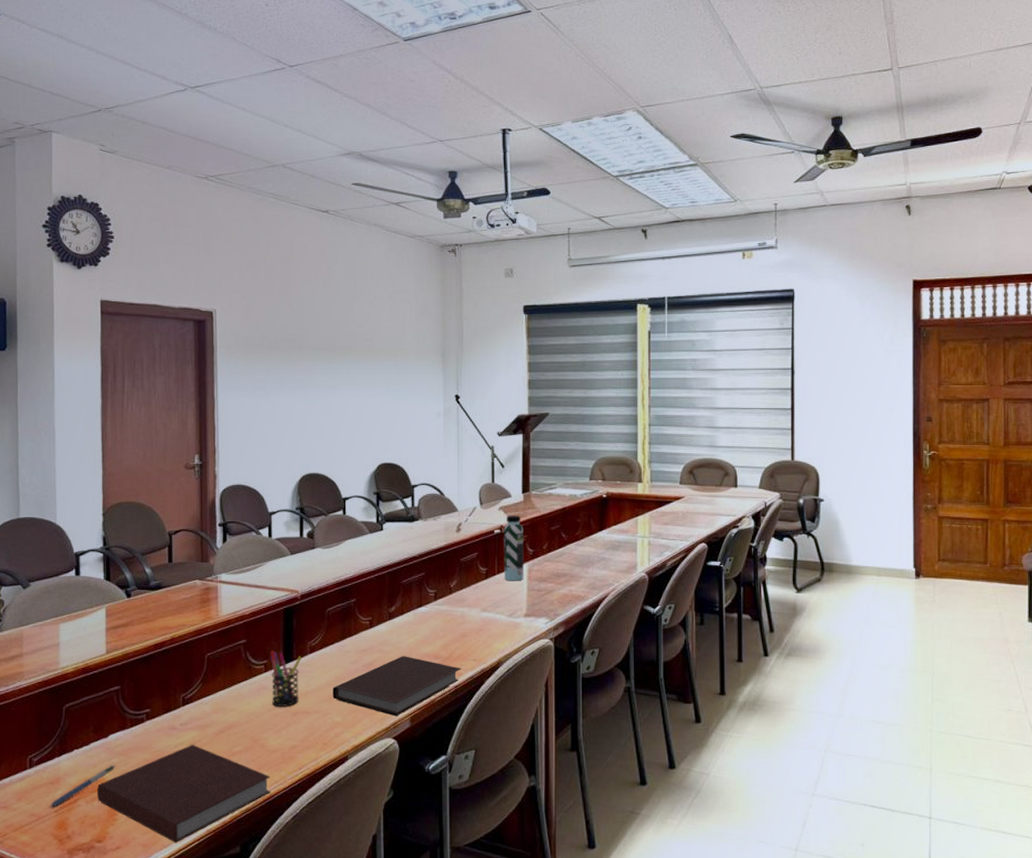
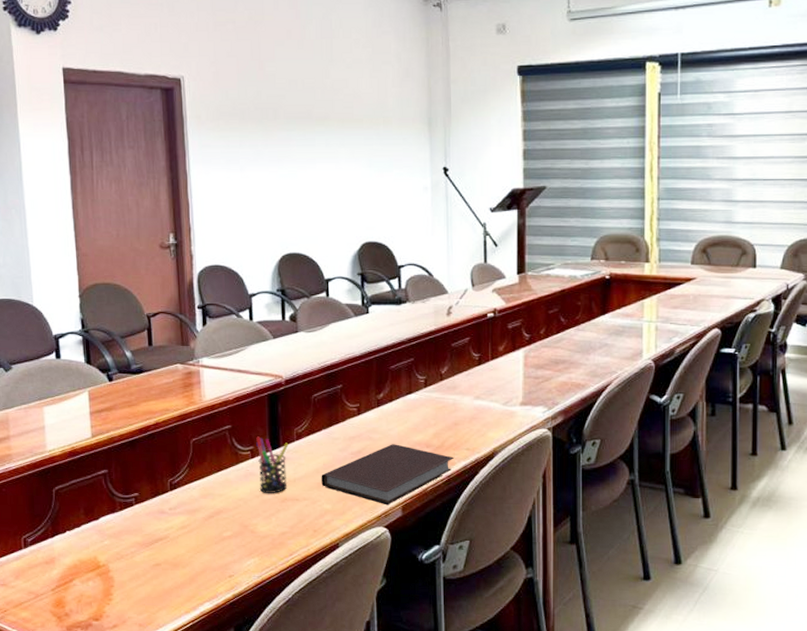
pen: present [49,765,116,808] -> none [46,546,108,586]
notebook: present [97,744,271,843] -> none [91,528,263,623]
water bottle: present [503,515,524,581] -> none [497,298,519,368]

